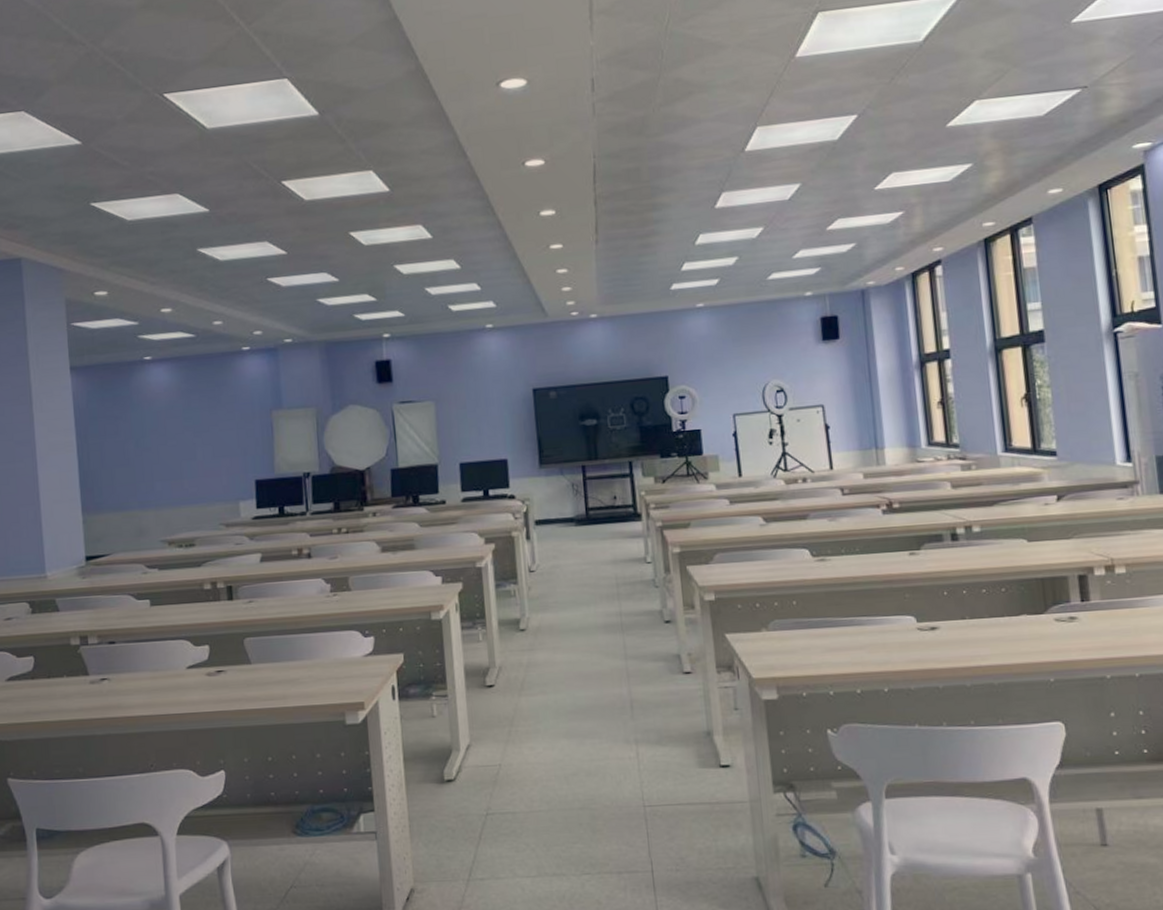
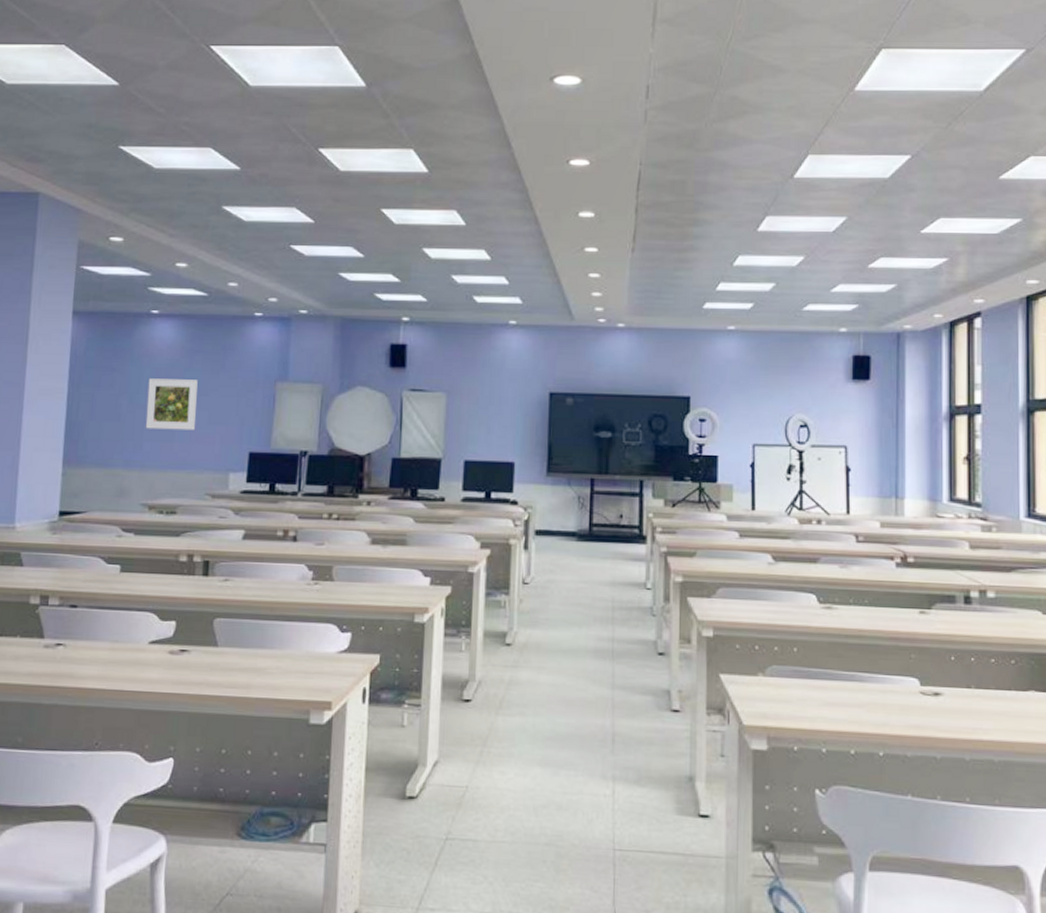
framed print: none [151,418,202,470] -> present [145,378,198,431]

